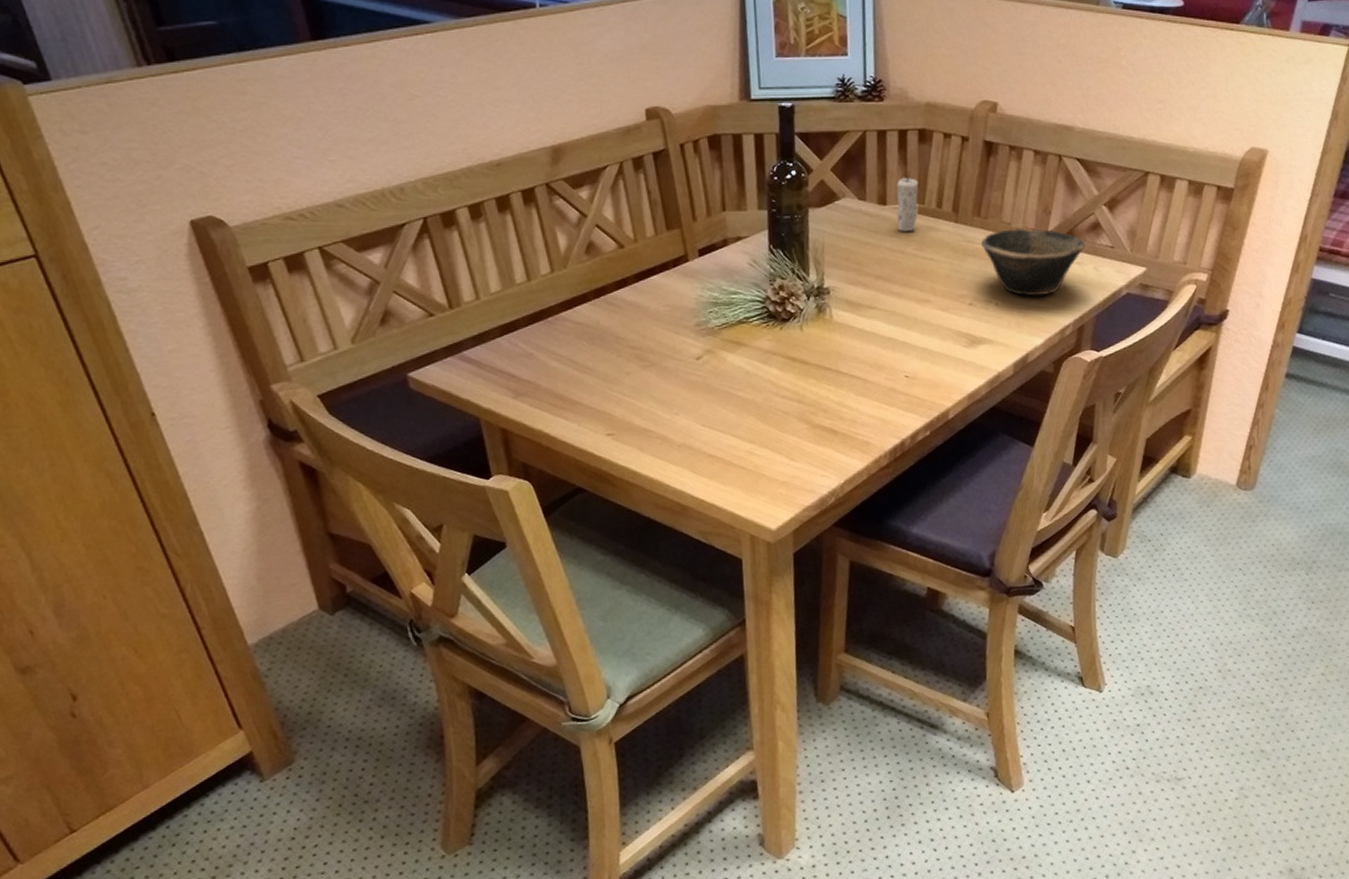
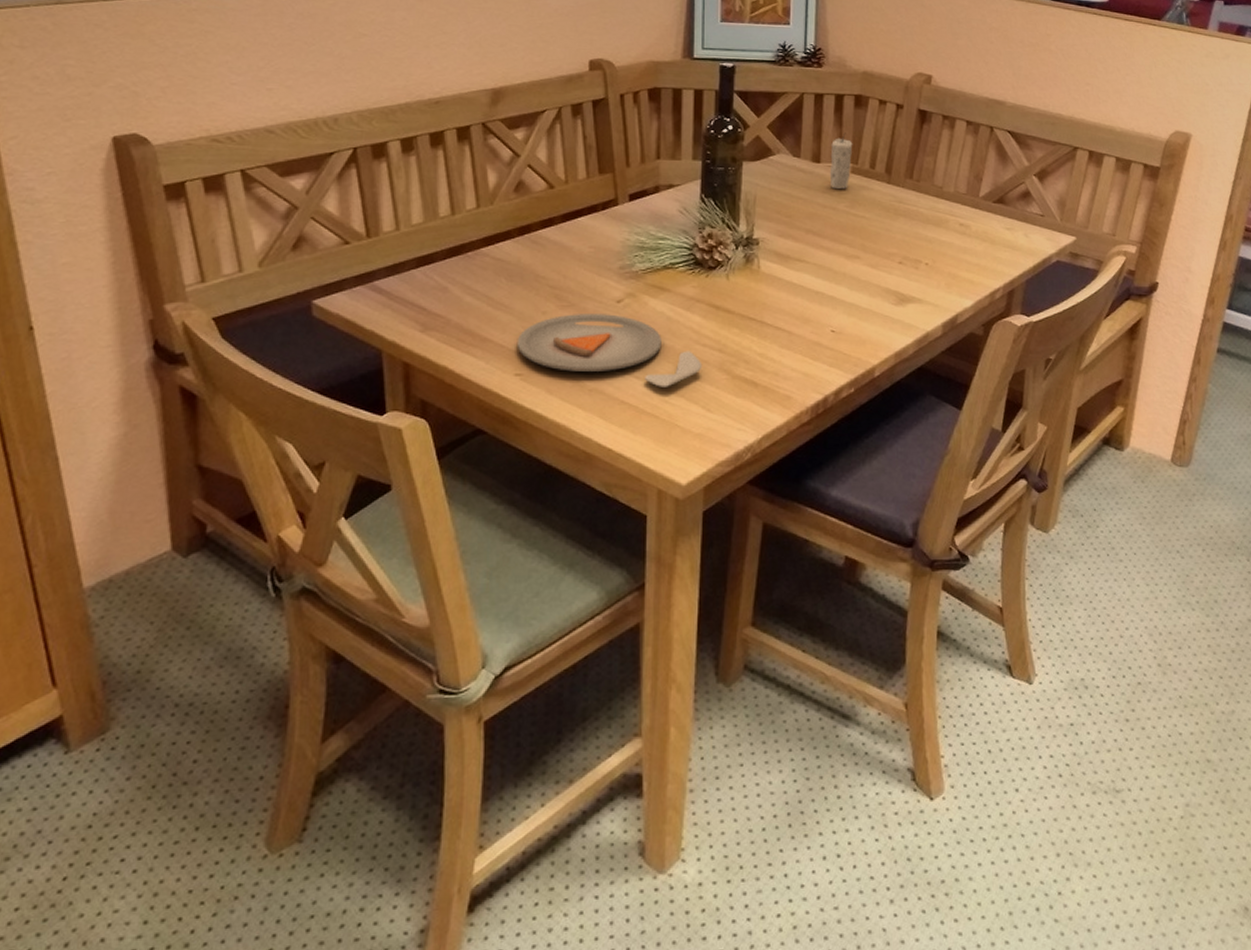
dinner plate: none [604,371,783,440] -> present [516,314,703,387]
bowl: present [981,227,1086,297] -> none [913,192,1016,259]

